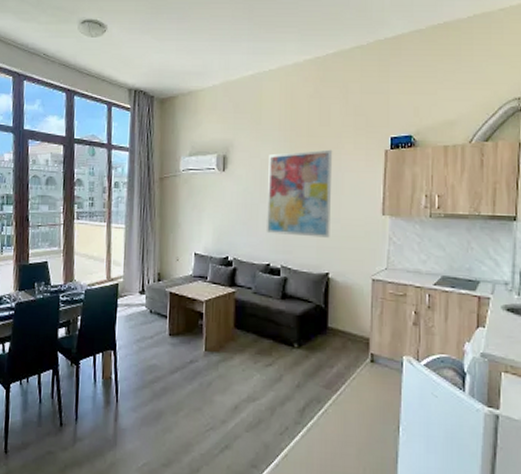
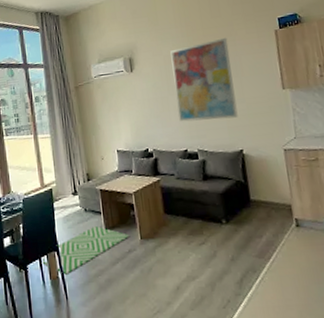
rug: none [95,330,193,376] -> present [41,226,129,275]

